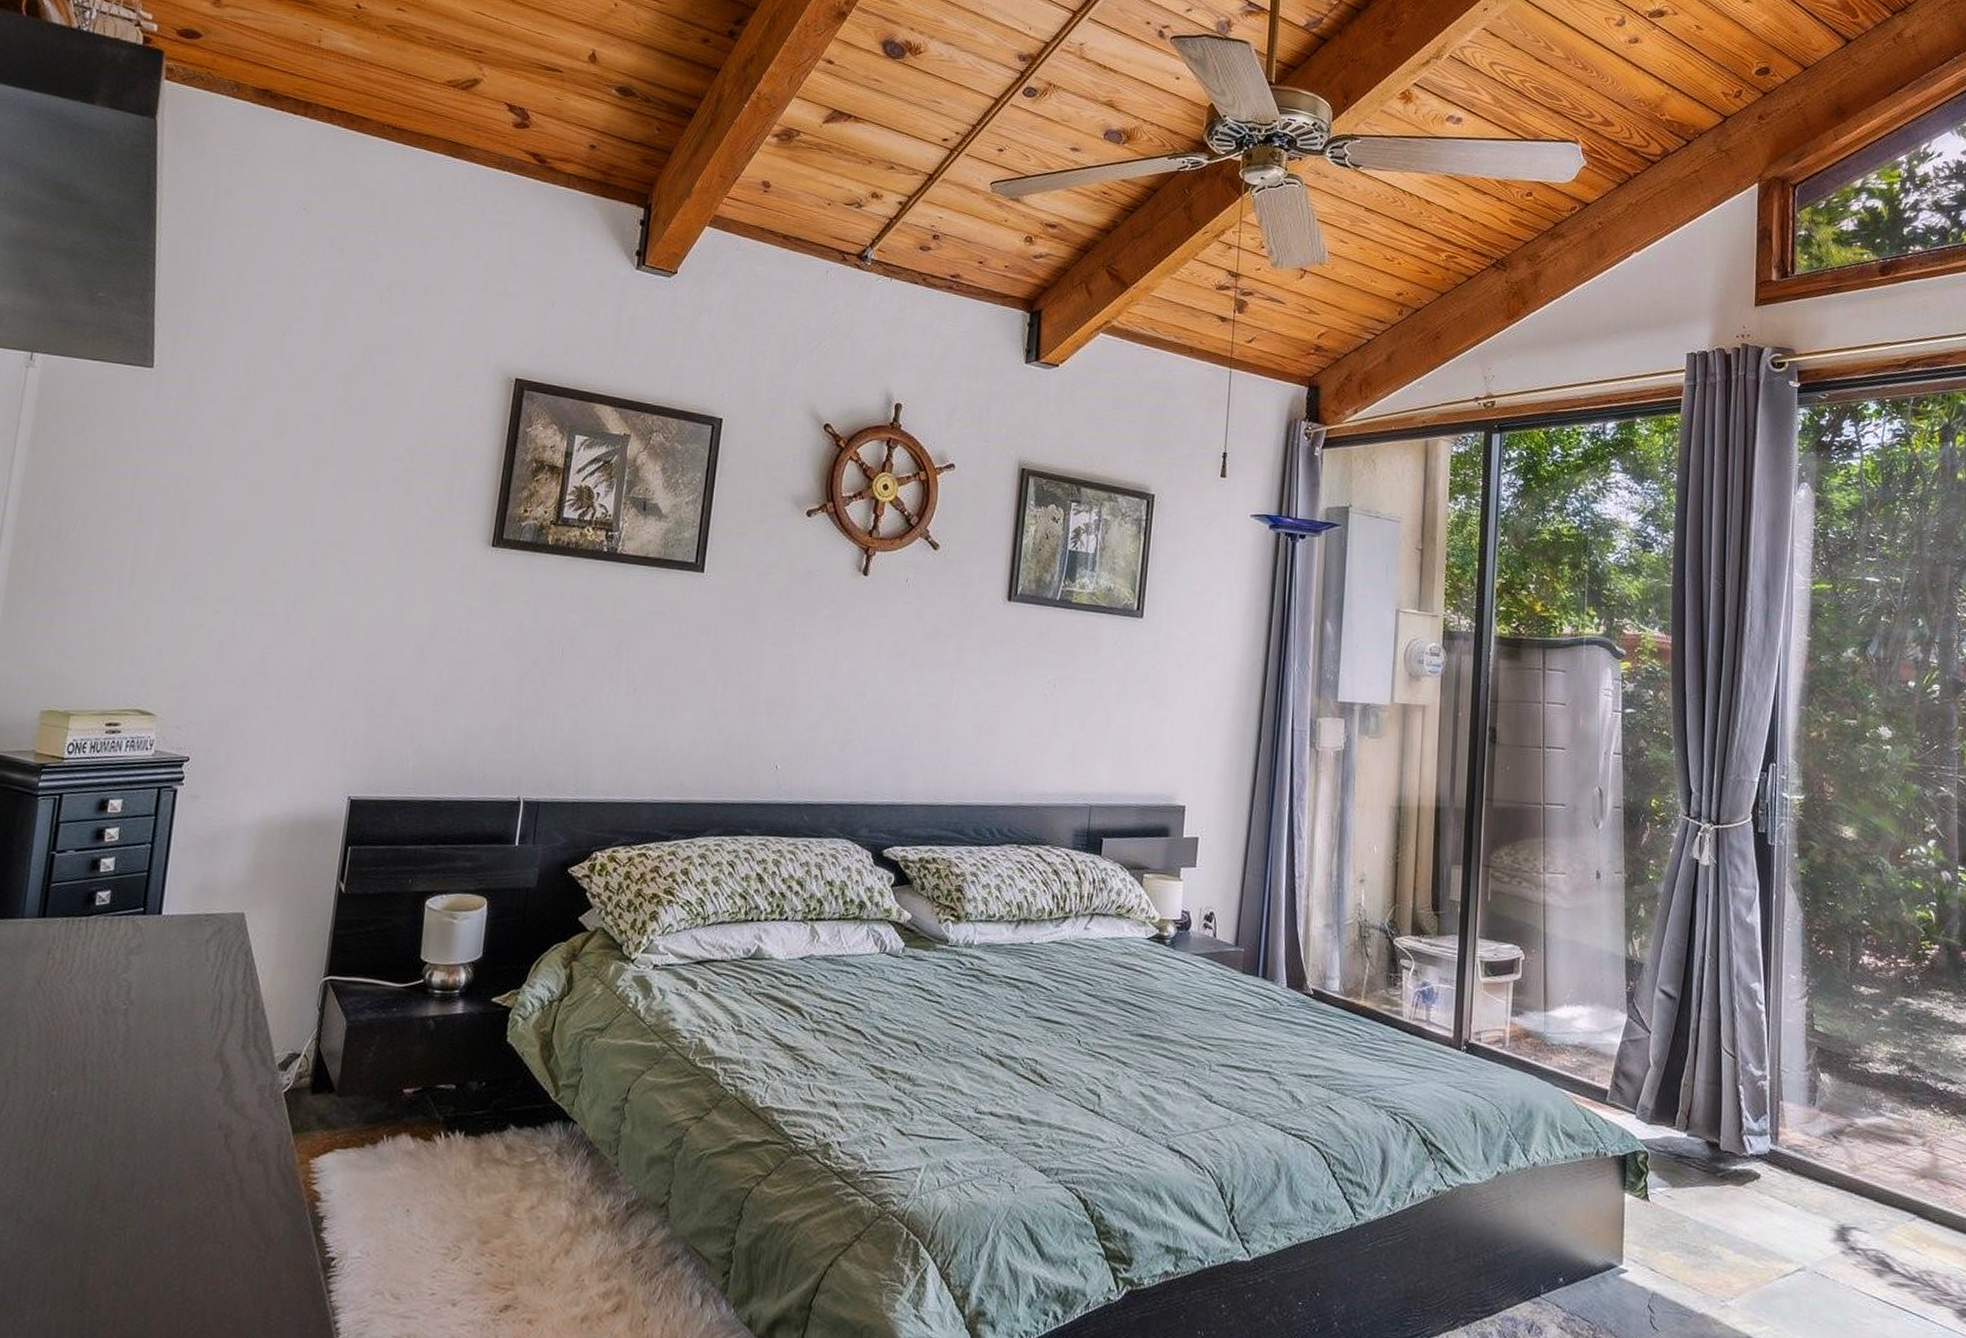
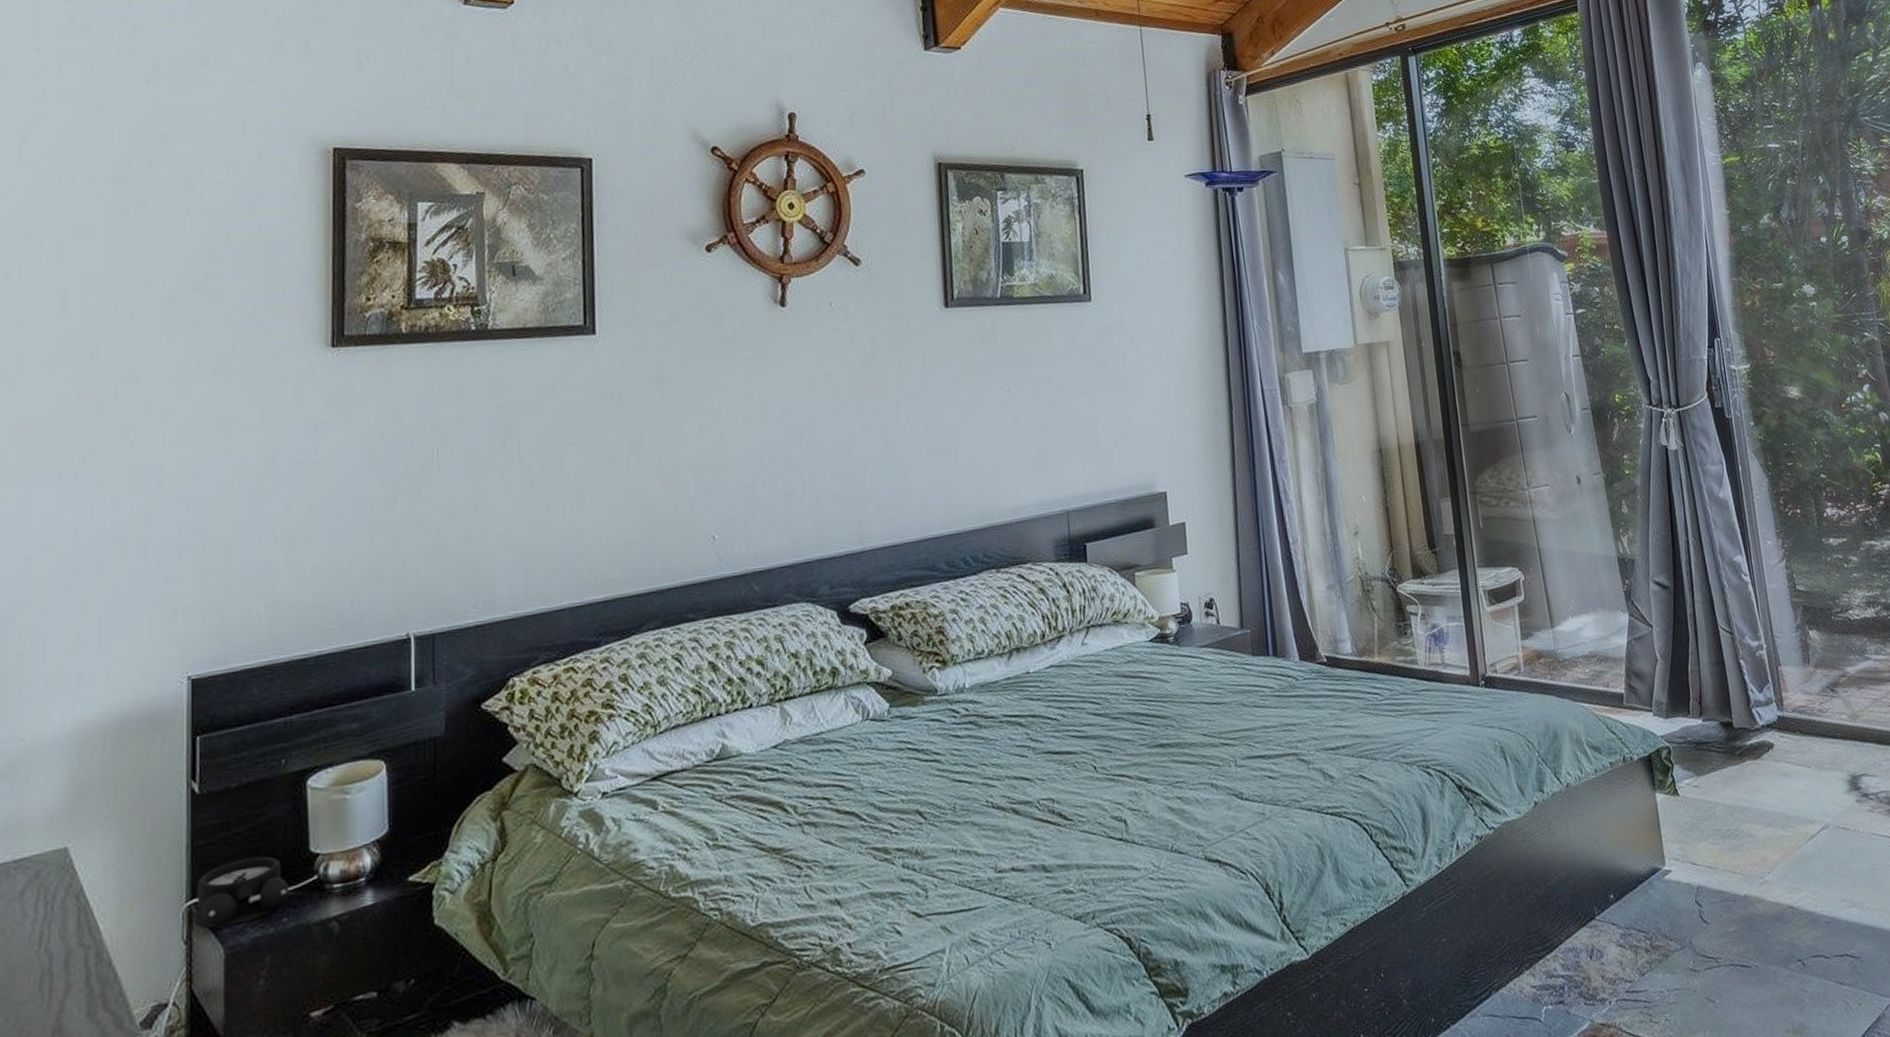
alarm clock: none [328,953,402,1005] -> present [195,856,290,929]

